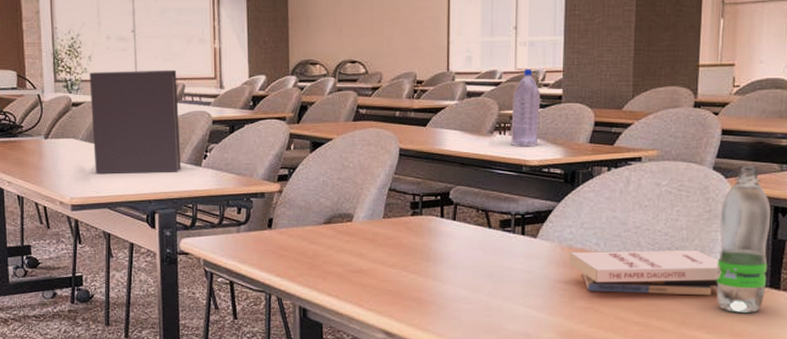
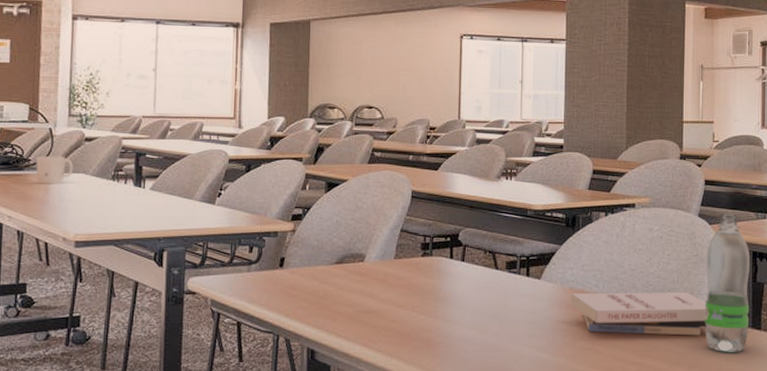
mug: none [28,121,64,150] -> present [36,155,74,184]
binder: present [89,70,181,175] -> none [104,108,196,211]
water bottle: present [511,69,541,147] -> none [516,119,544,192]

